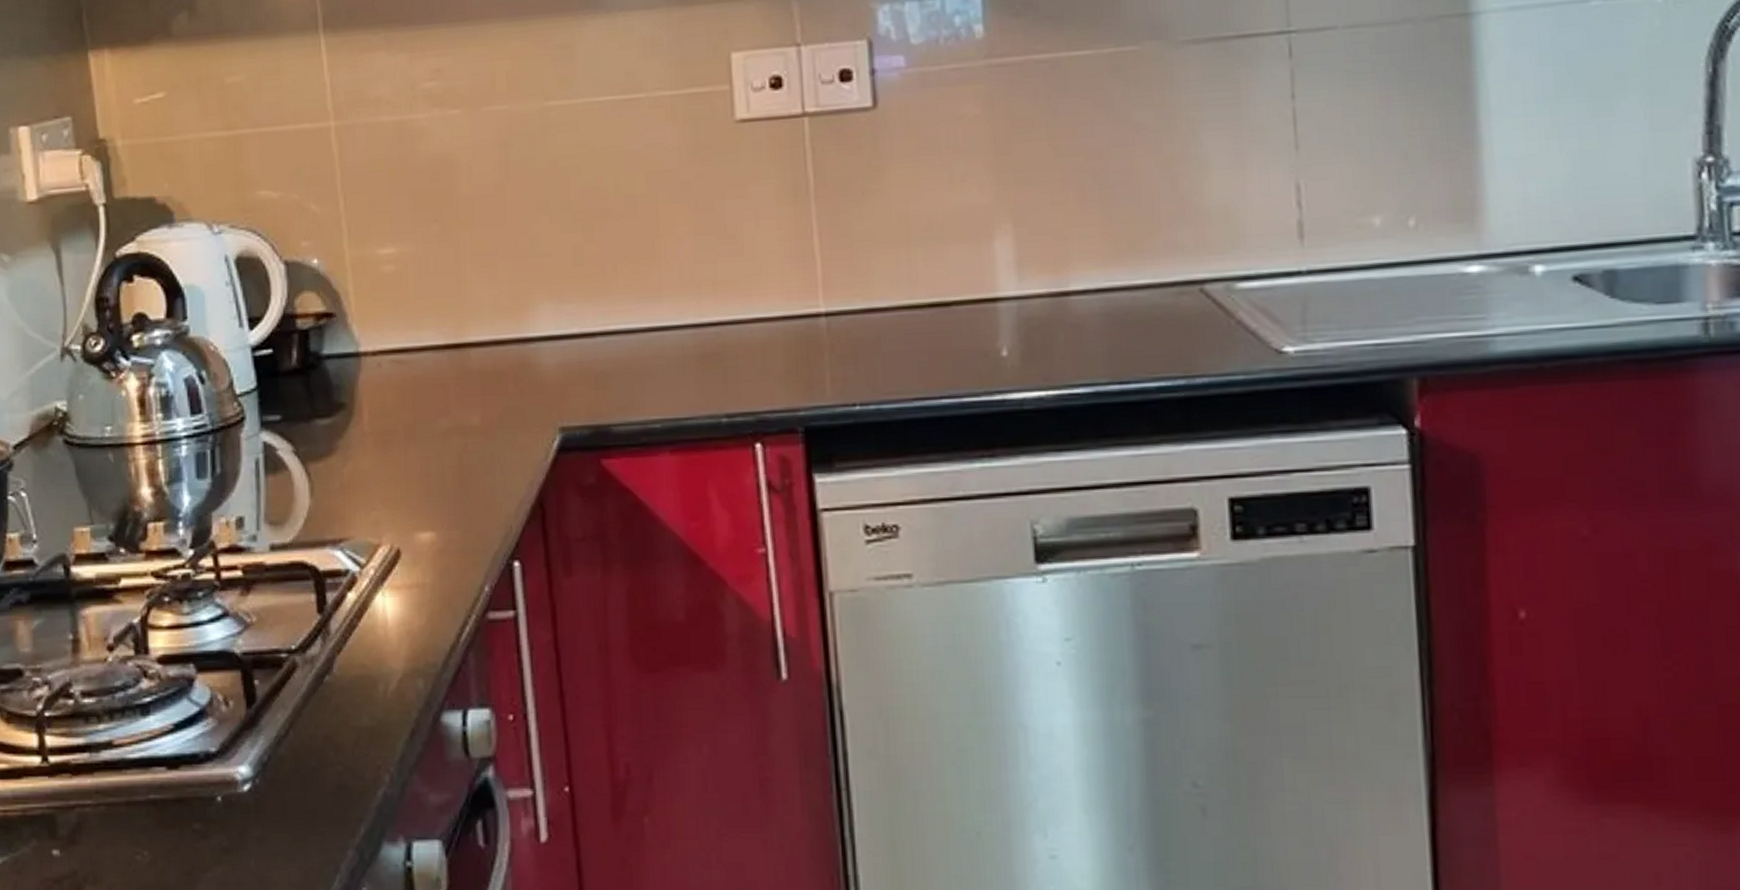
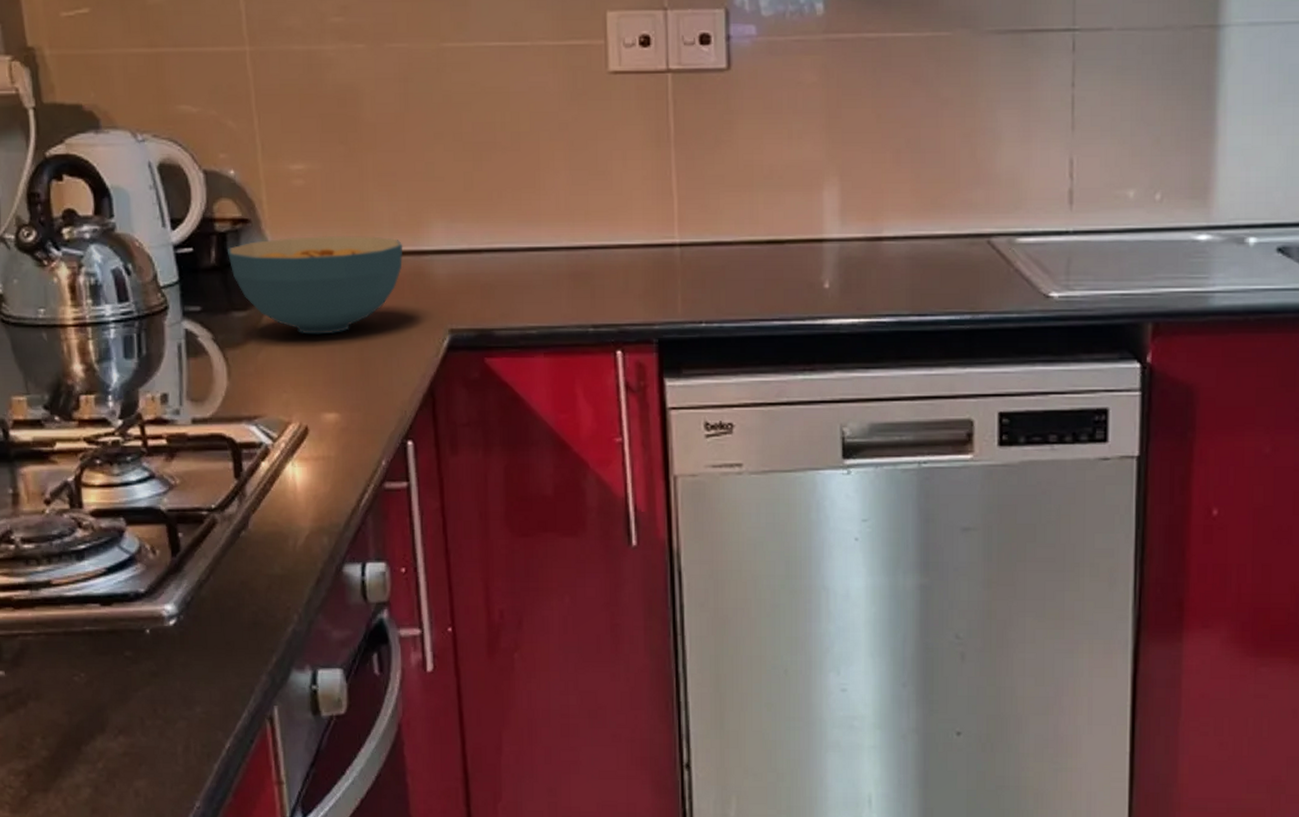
cereal bowl: none [310,324,506,441] -> present [228,235,404,335]

